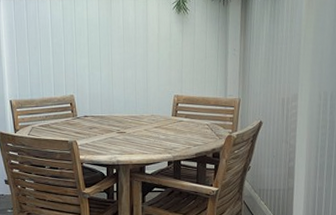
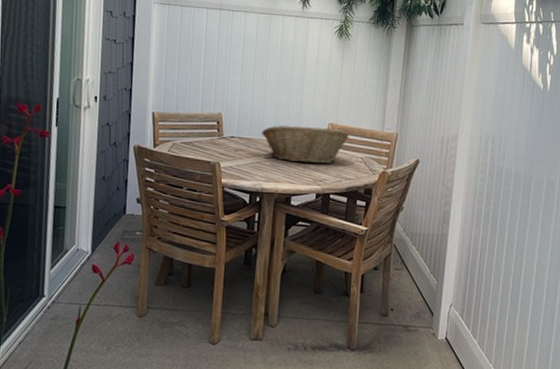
fruit basket: none [112,100,195,135] -> present [261,125,349,164]

